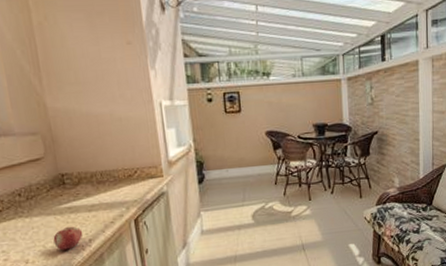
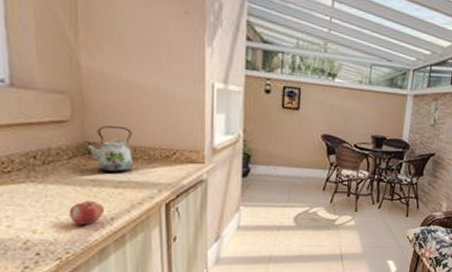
kettle: none [59,155,102,199] -> present [85,126,132,173]

